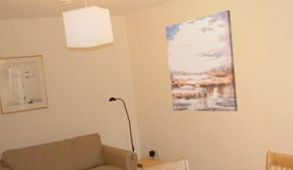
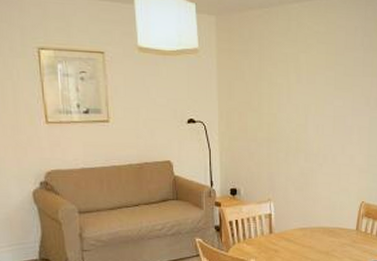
wall art: present [165,10,238,112] -> none [262,28,342,153]

